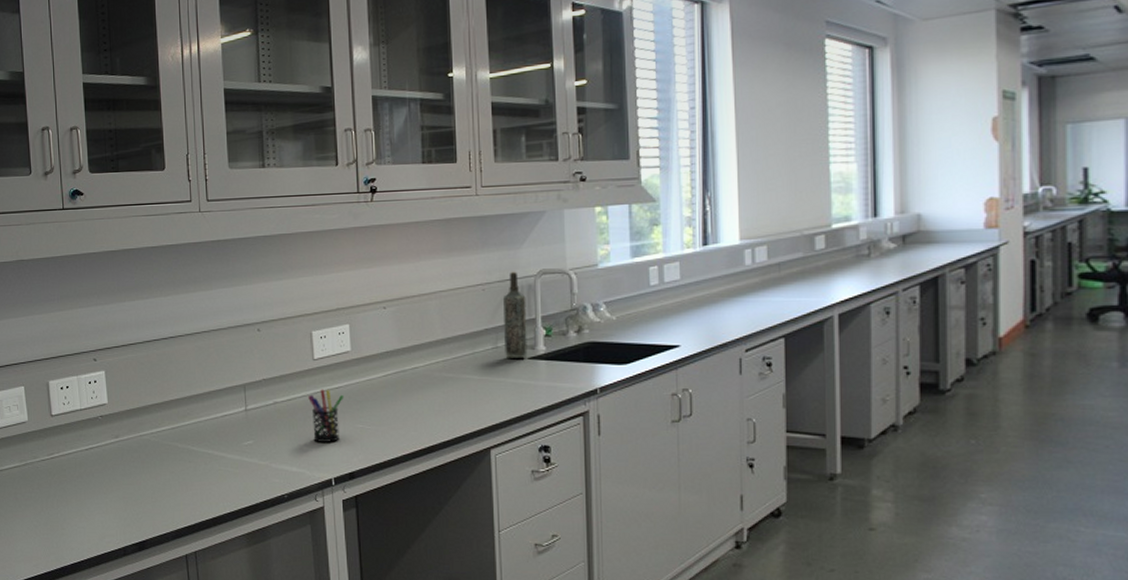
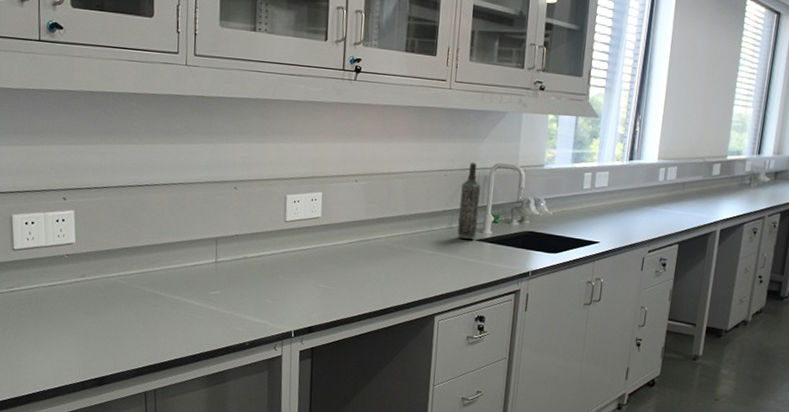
pen holder: present [308,389,345,442] -> none [277,249,311,299]

